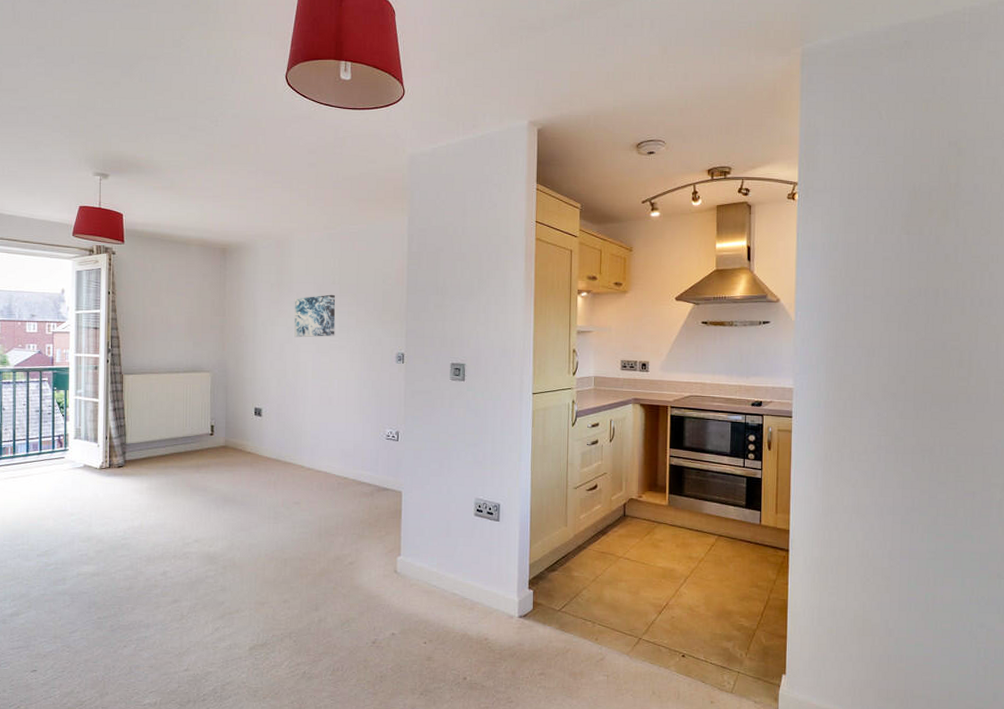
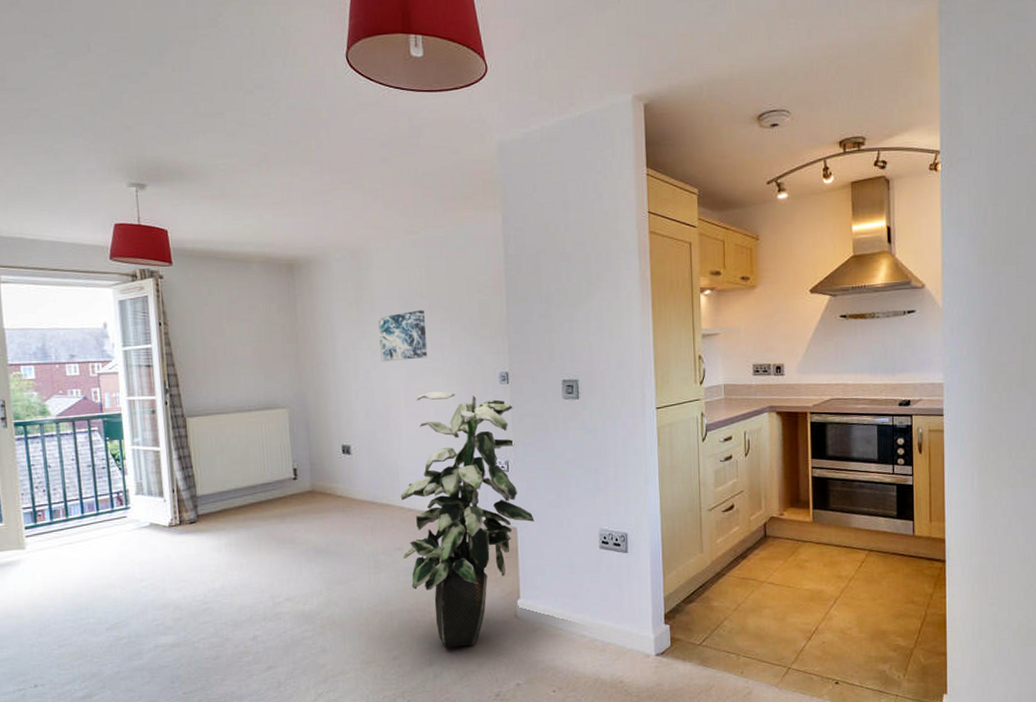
indoor plant: none [299,365,418,596] -> present [400,391,534,648]

